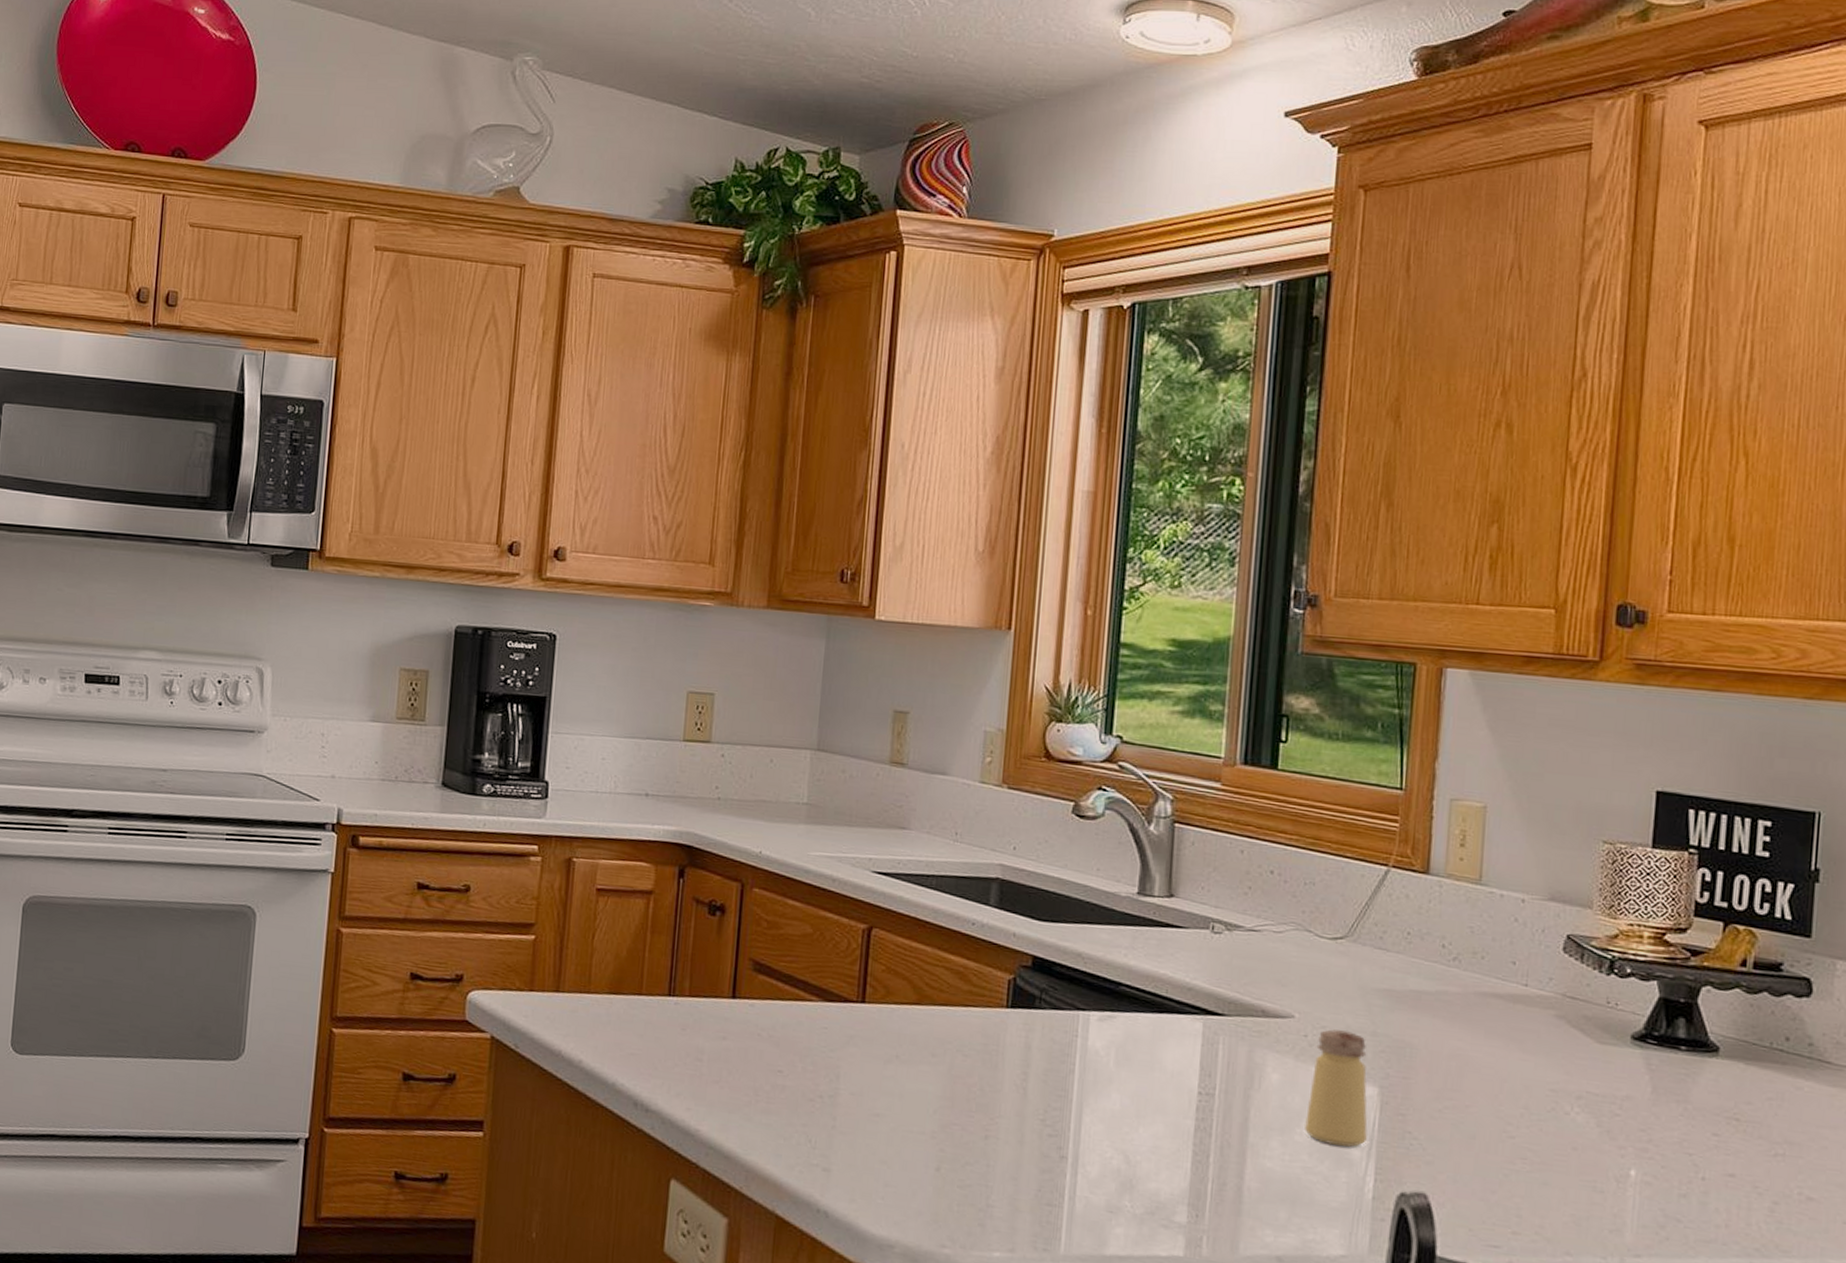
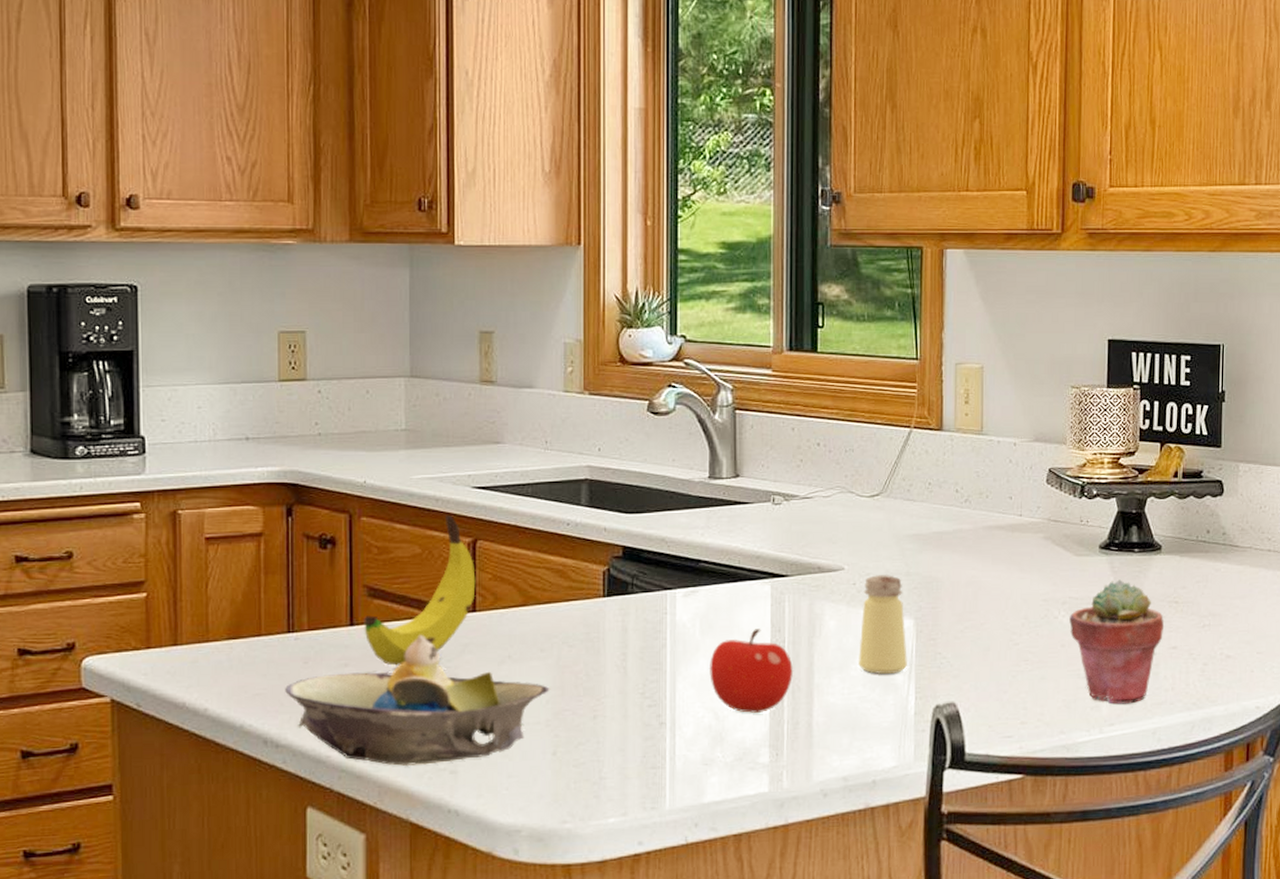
decorative bowl: none [660,1018,940,1160] -> present [285,634,551,767]
banana: none [745,896,868,1048] -> present [364,514,476,666]
apple: none [1122,1069,1225,1165] -> present [708,629,794,713]
potted succulent: none [1585,1080,1719,1235] -> present [1069,579,1165,705]

